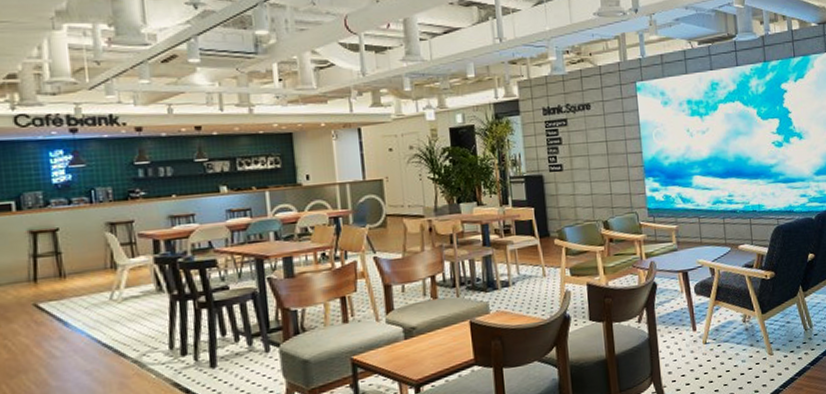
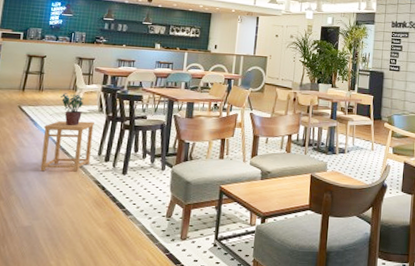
side table: none [80,306,159,386] -> present [40,121,94,172]
potted plant: none [95,273,133,319] -> present [61,93,85,127]

